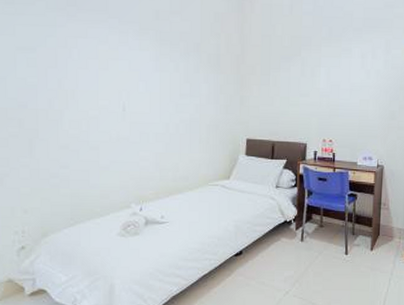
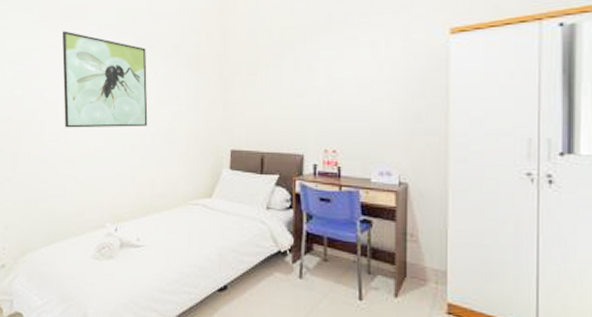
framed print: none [81,21,171,117] -> present [62,31,148,128]

